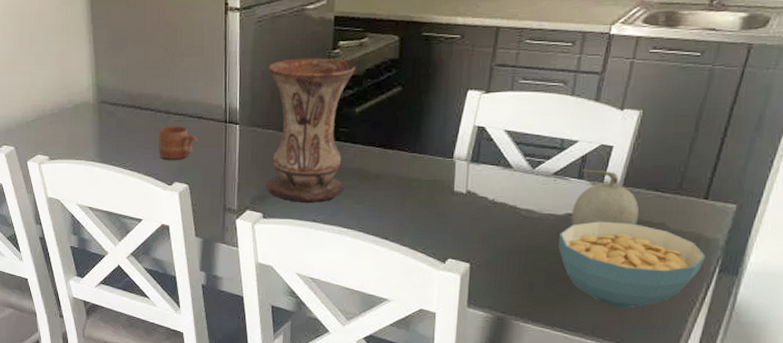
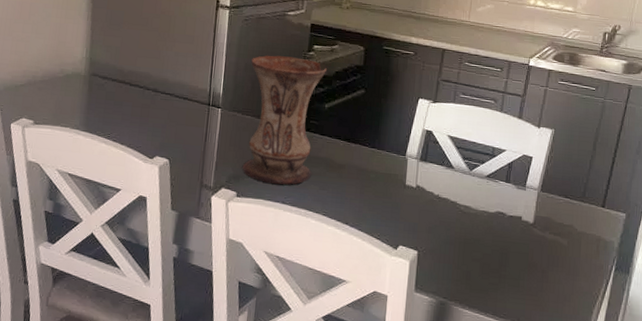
mug: present [158,126,198,160] -> none [143,103,182,136]
cereal bowl: present [558,221,705,308] -> none [490,220,604,299]
fruit: present [571,169,640,226] -> none [500,174,554,225]

